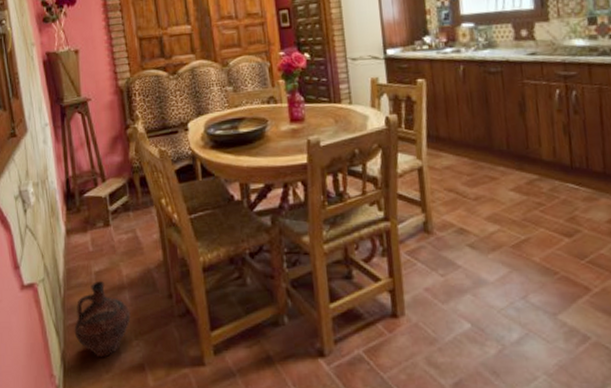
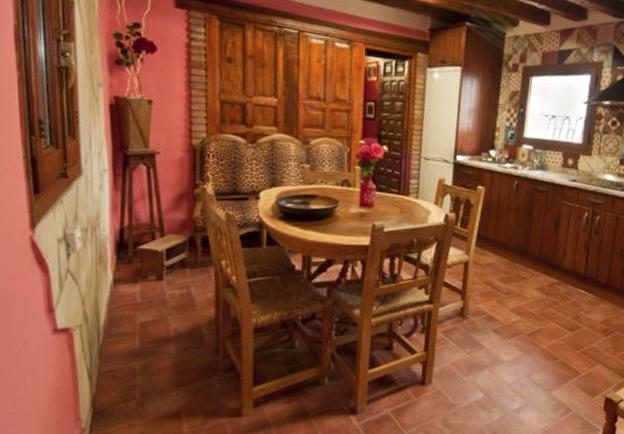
ceramic jug: present [74,281,131,358] -> none [109,332,173,405]

